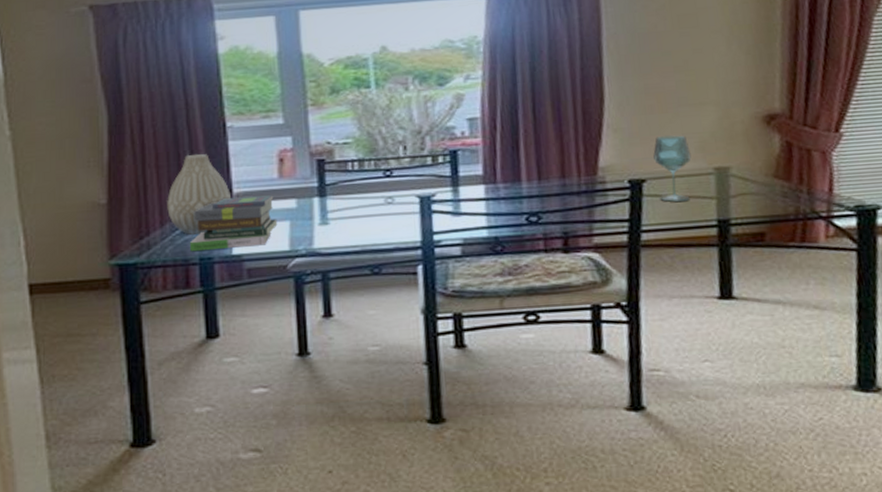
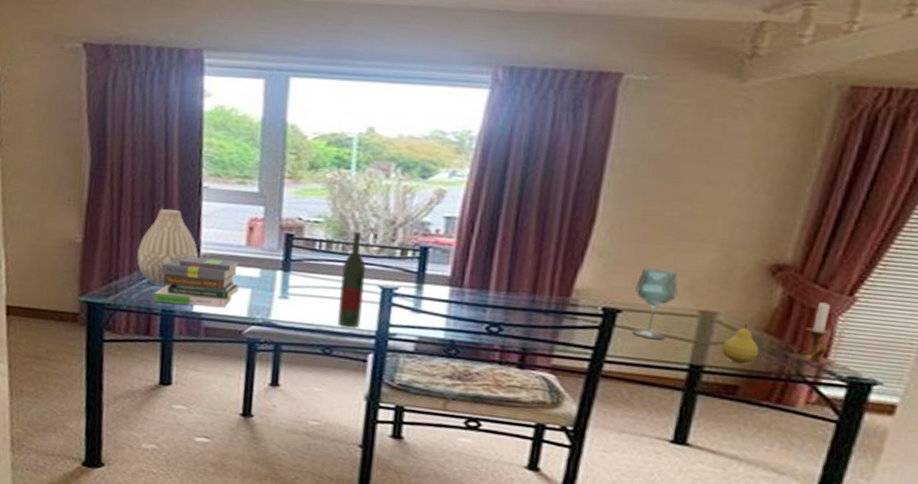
wine bottle: none [378,146,405,242] -> present [337,232,366,328]
fruit: none [741,172,775,212] -> present [722,323,759,364]
candlestick: none [801,142,840,199] -> present [790,302,834,365]

